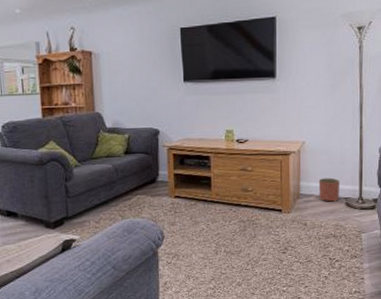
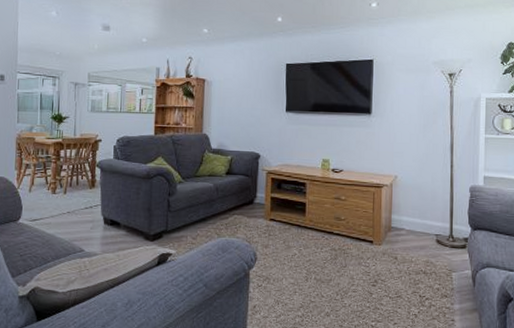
planter: present [318,178,340,202] -> none [410,213,431,238]

